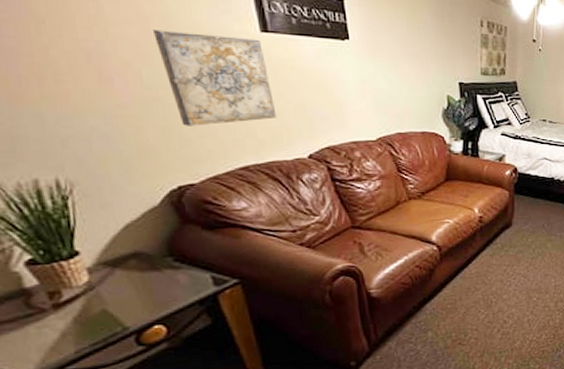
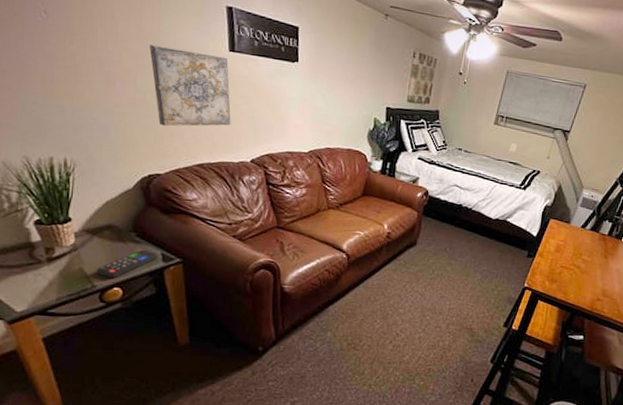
remote control: none [125,275,207,316] -> present [96,249,158,279]

